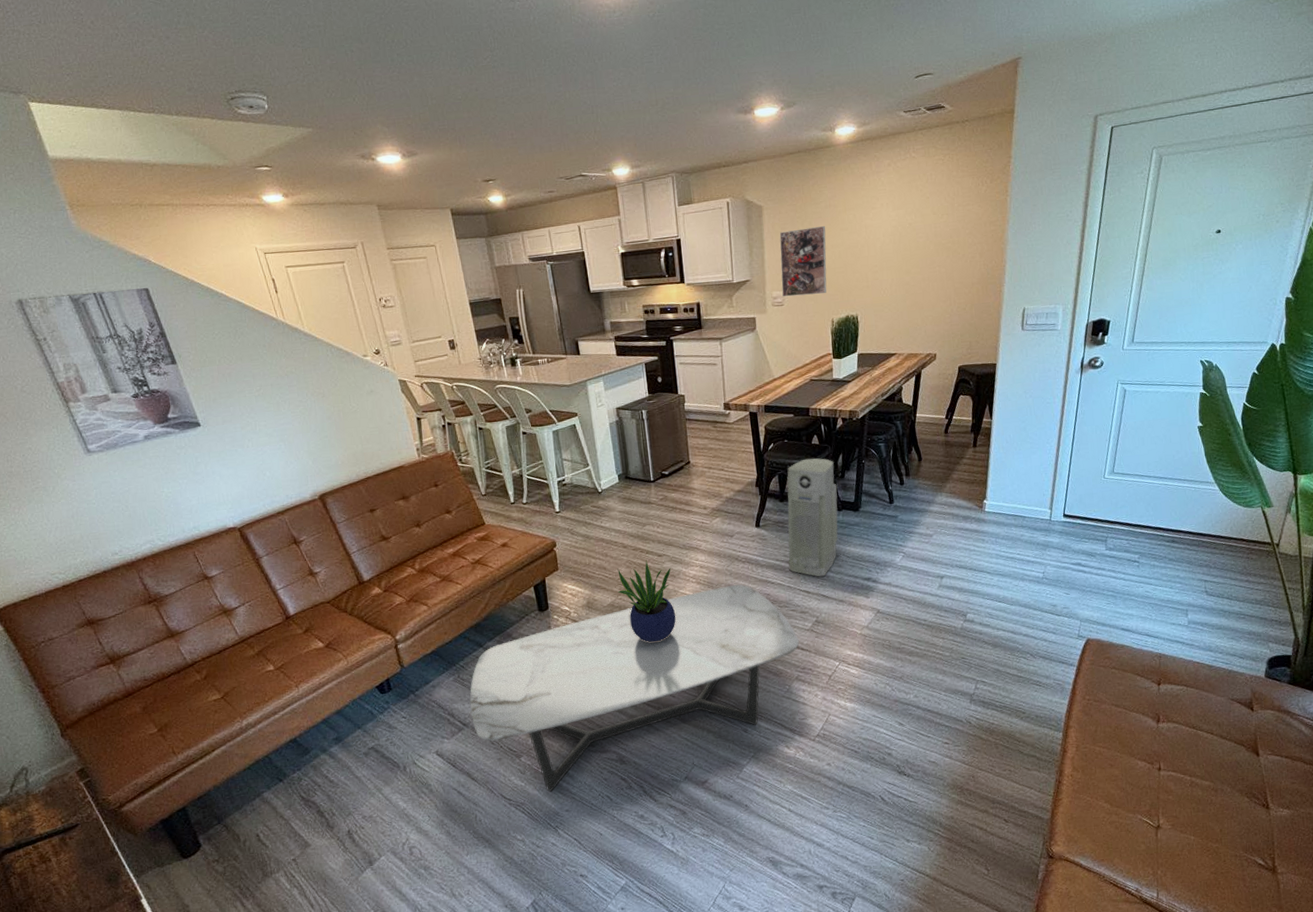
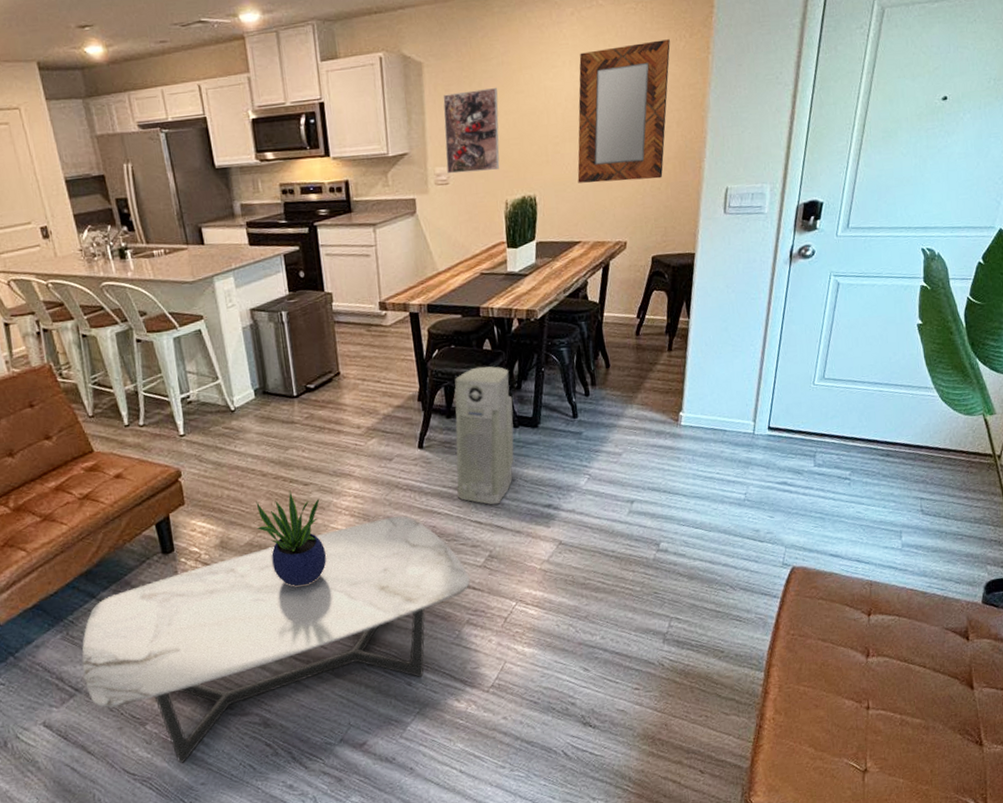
home mirror: none [893,184,974,305] -> present [577,39,670,183]

